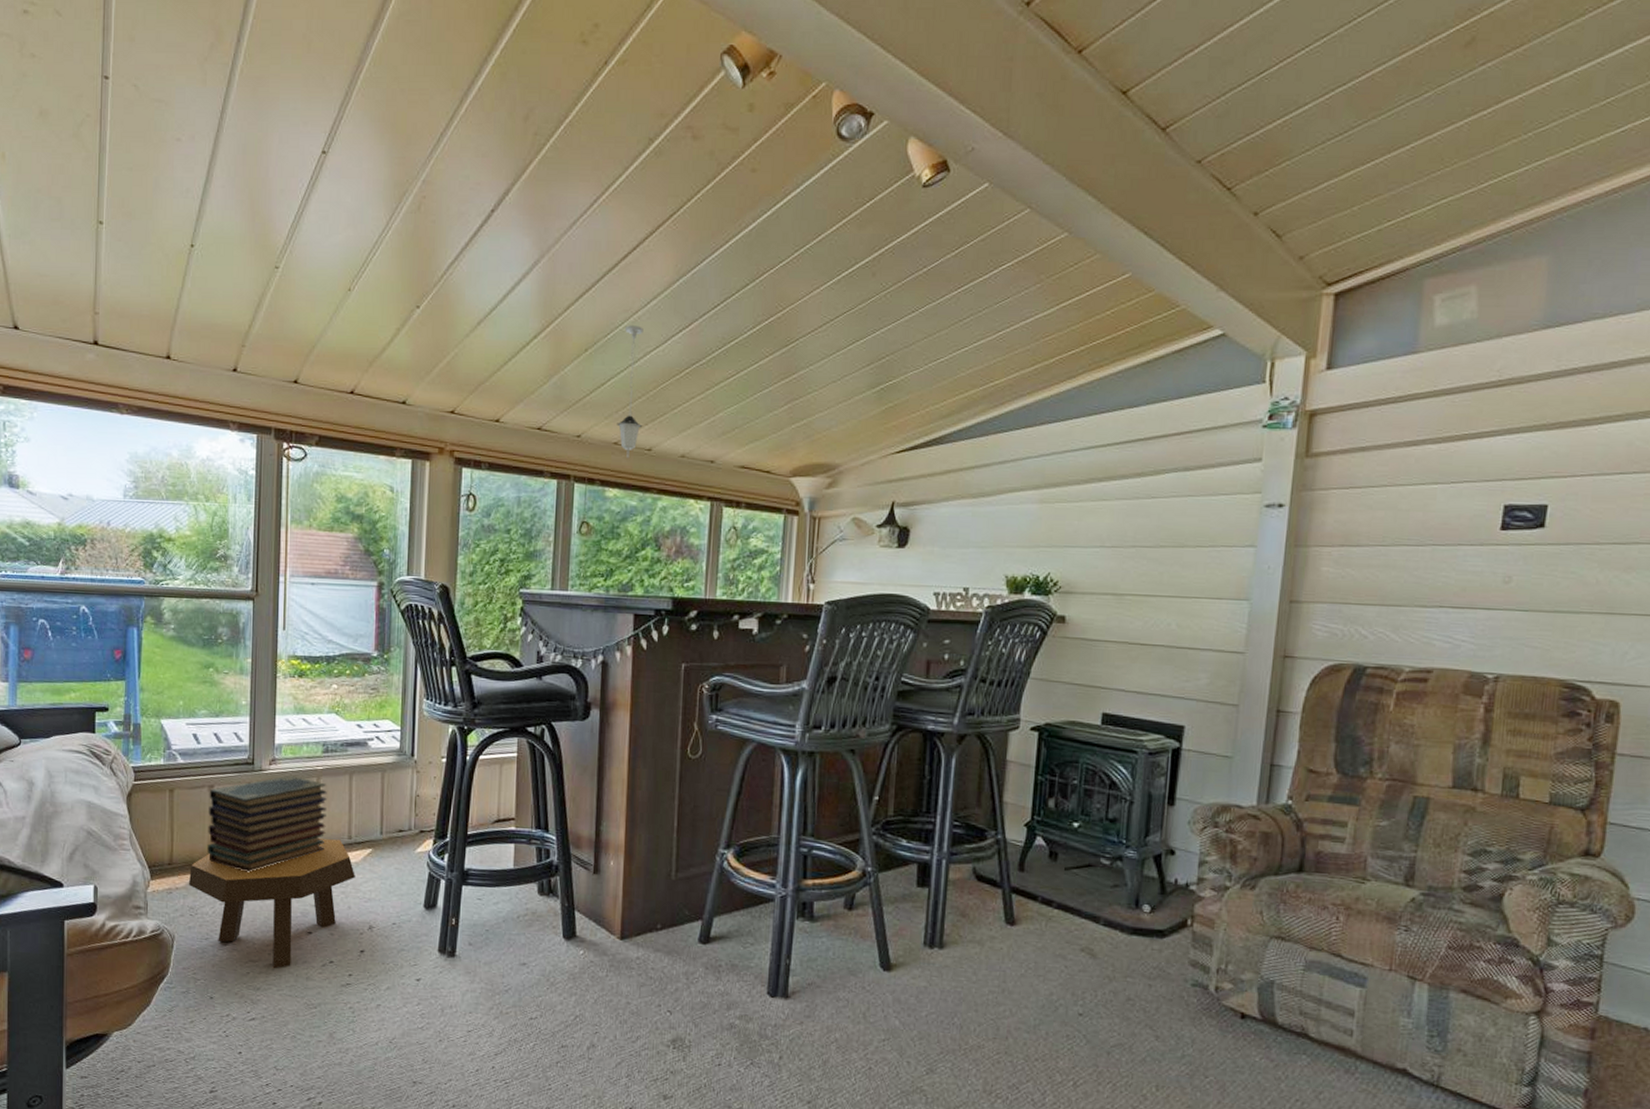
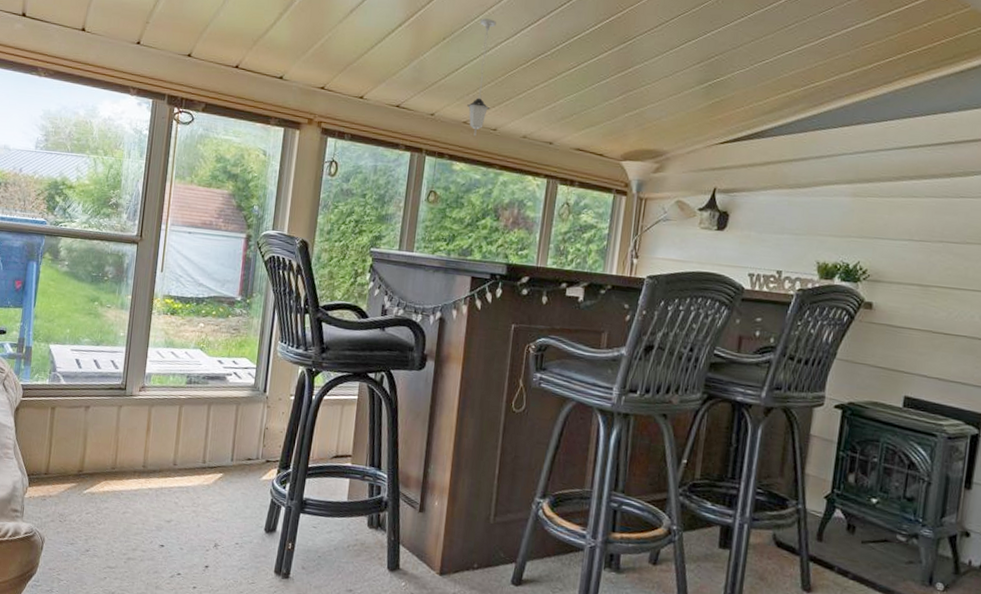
footstool: present [188,838,355,969] -> none [60,461,206,577]
book stack: present [207,775,327,873] -> none [79,402,187,487]

